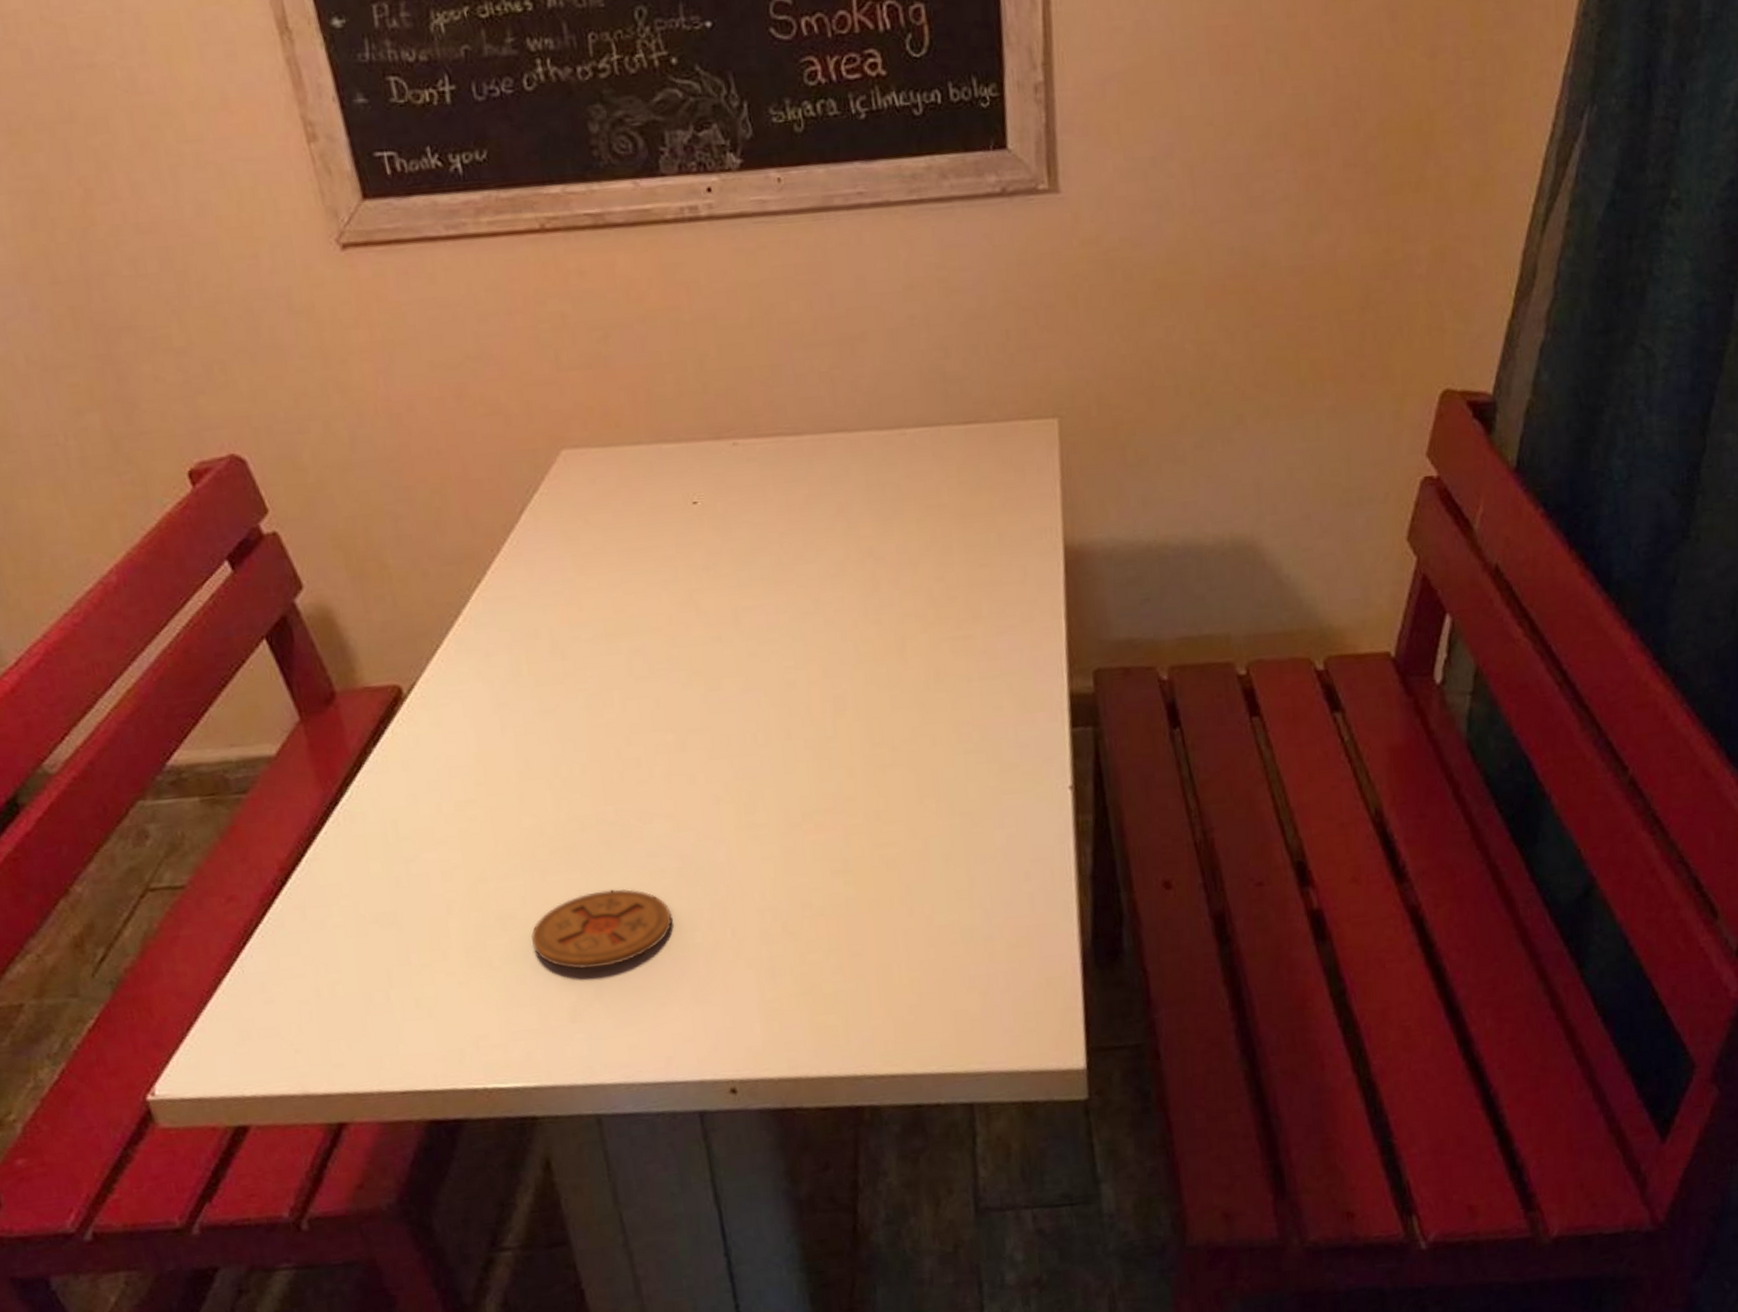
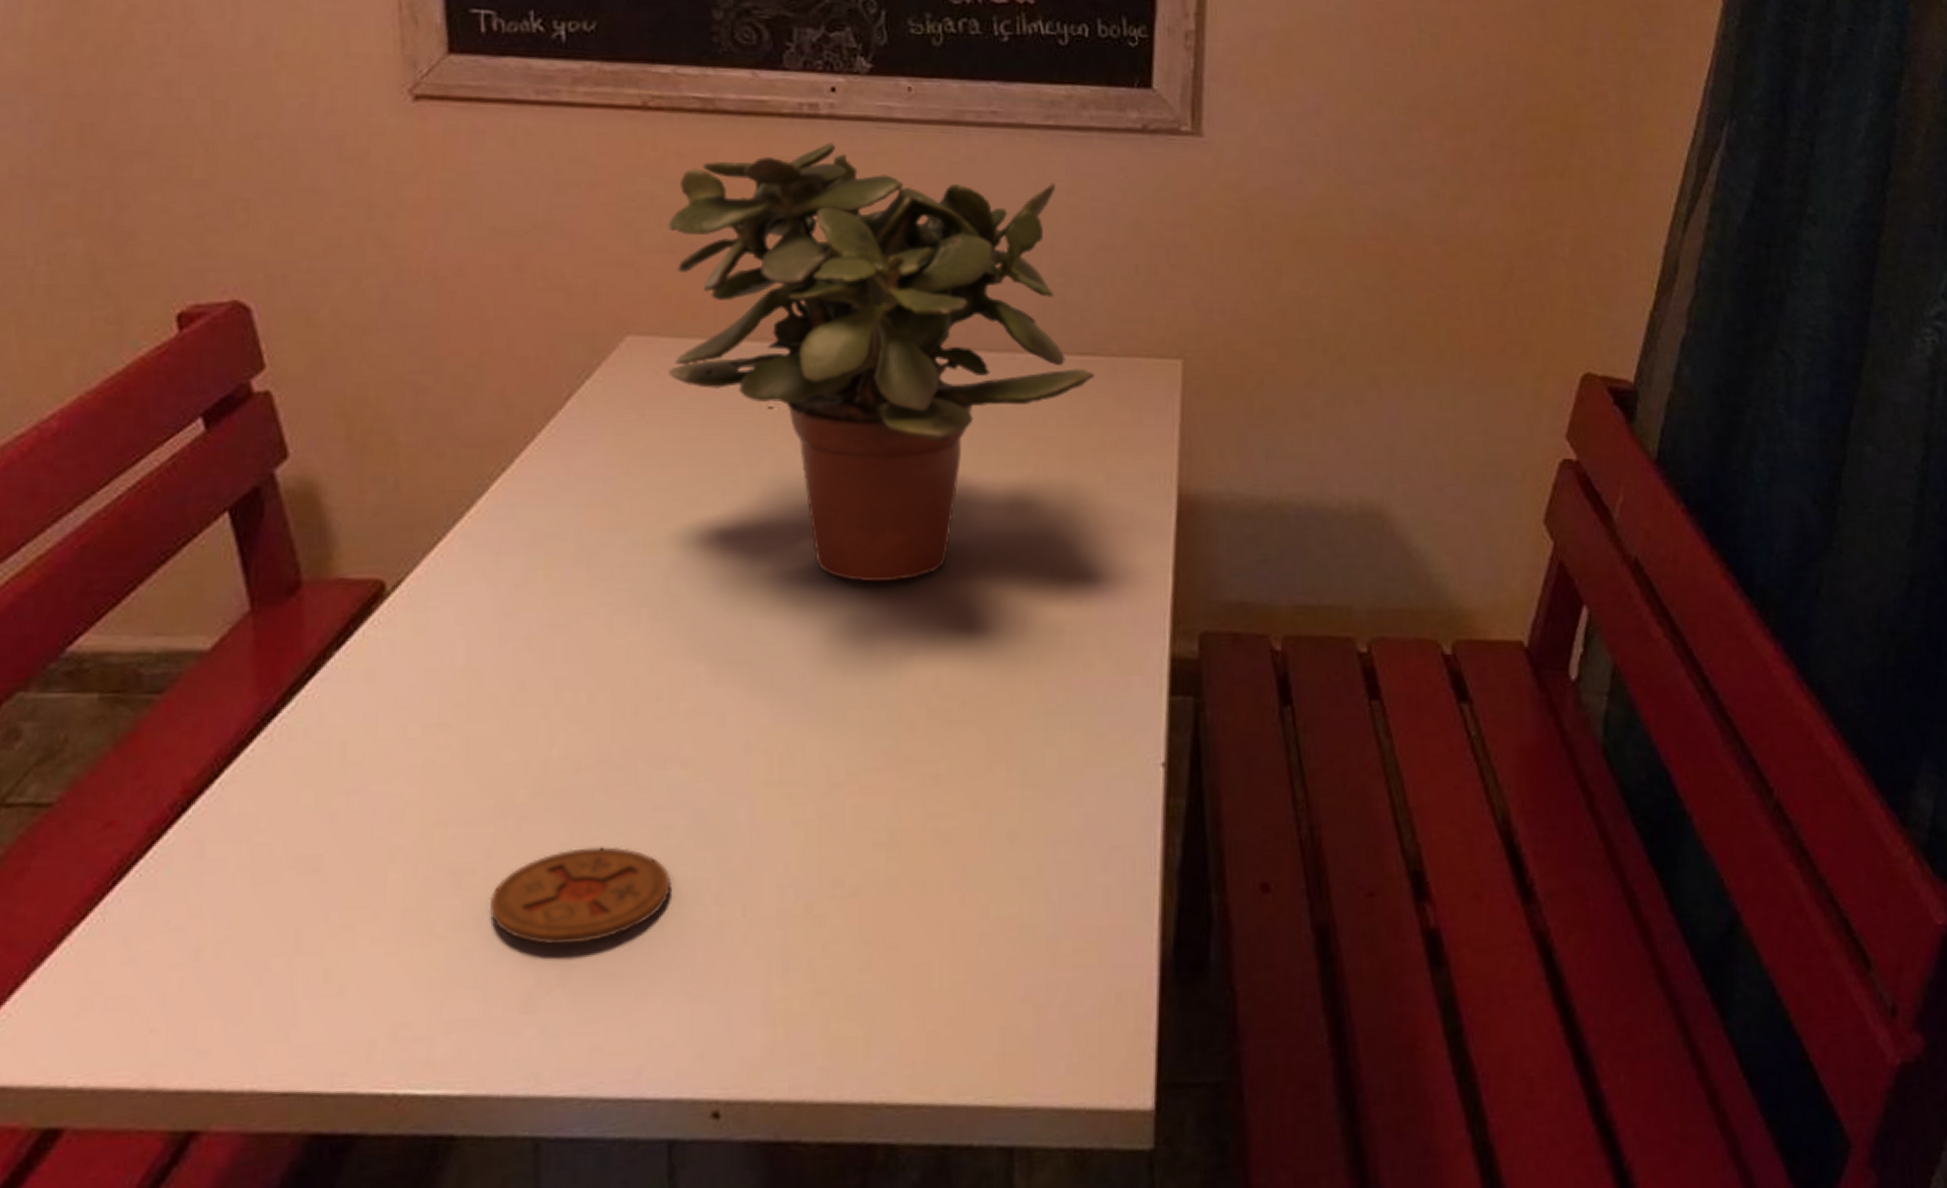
potted plant: none [581,243,980,651] -> present [668,142,1095,581]

